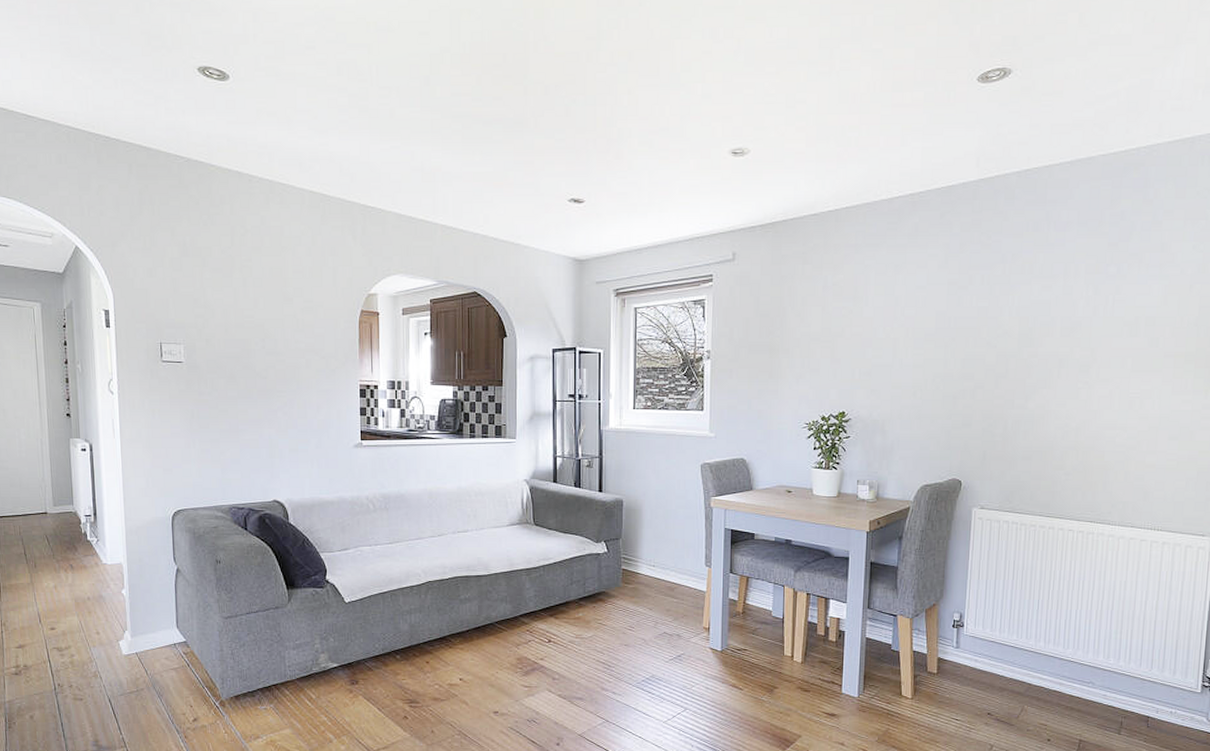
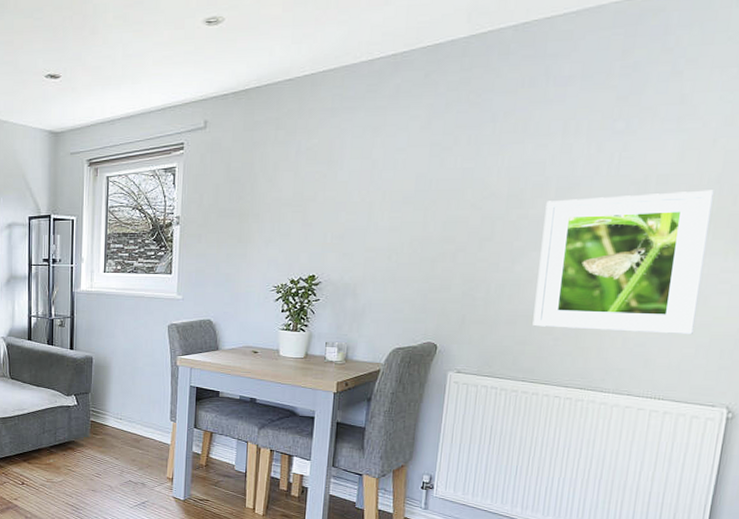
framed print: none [1046,332,1193,469] -> present [532,190,714,335]

